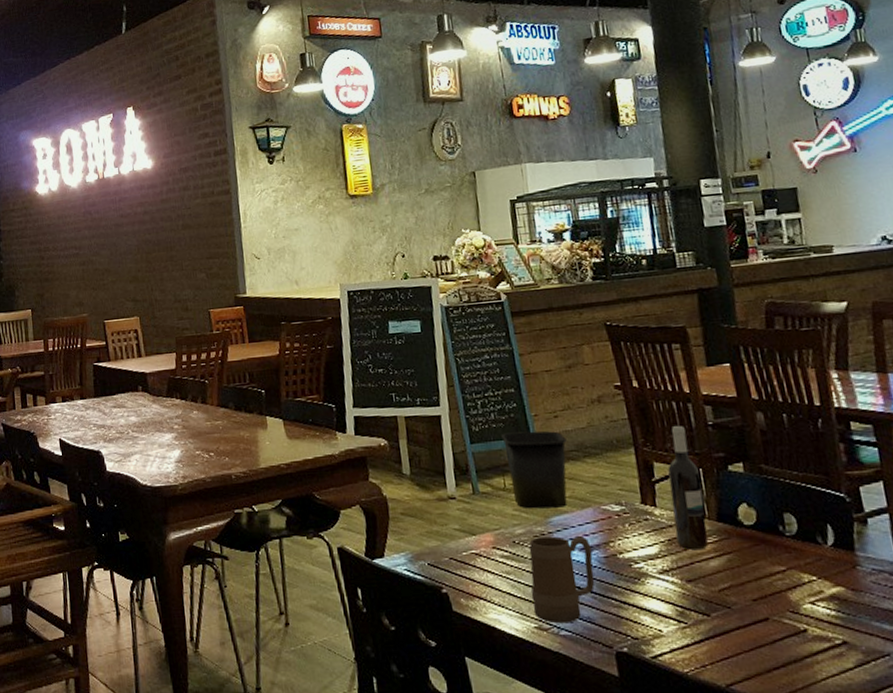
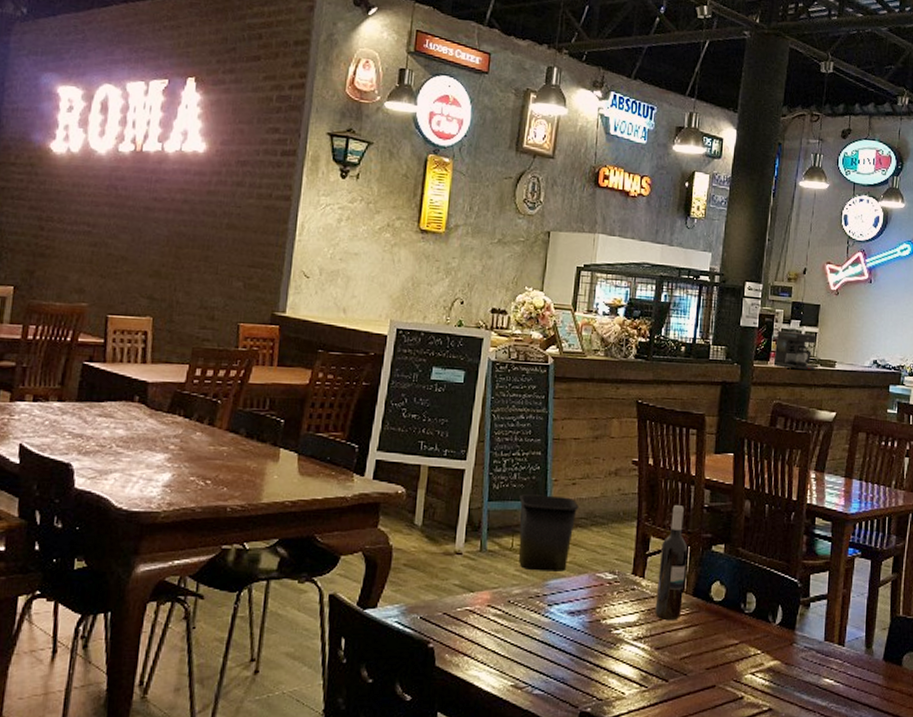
beer mug: present [529,536,595,624] -> none [513,598,579,683]
coffee maker: none [751,221,808,264] -> present [773,330,817,372]

